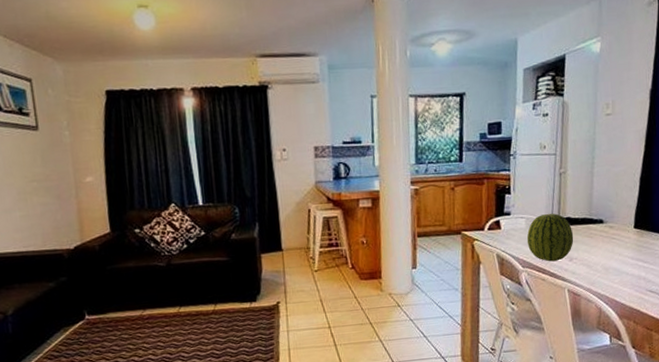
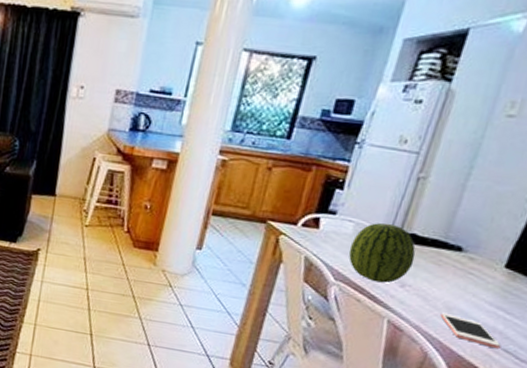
cell phone: none [602,273,647,292] -> present [440,313,501,350]

